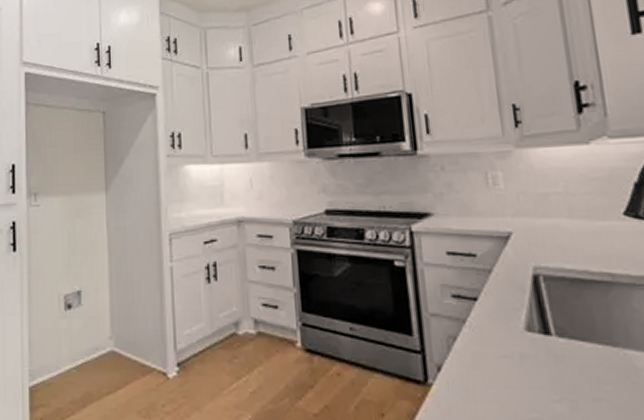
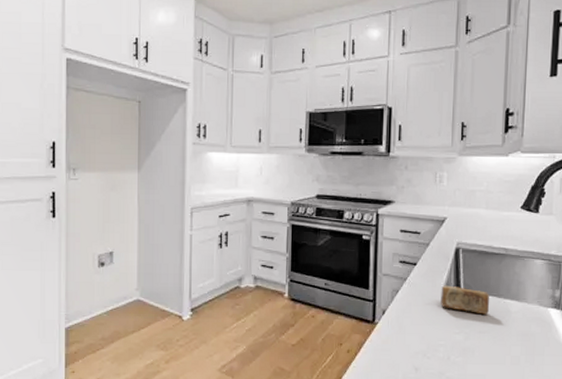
soap bar: none [520,329,602,373] -> present [440,285,489,315]

